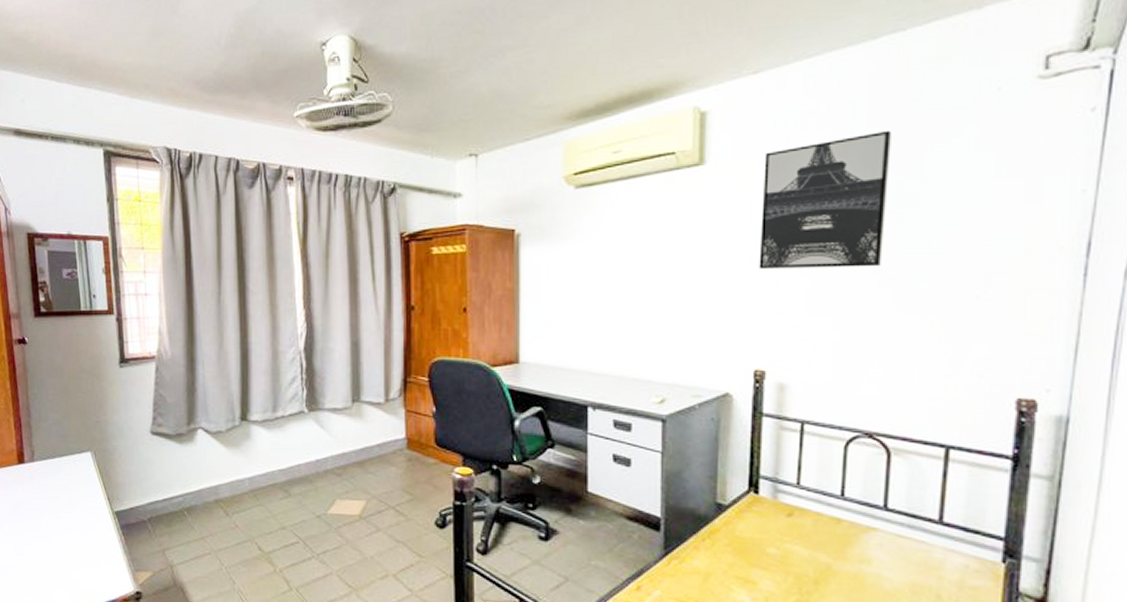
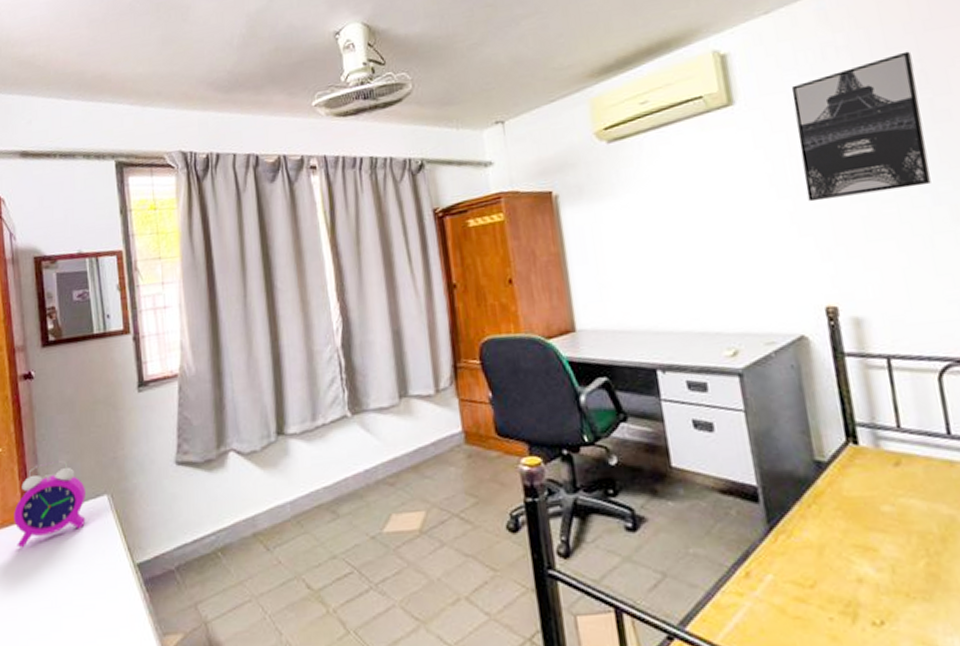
alarm clock: none [10,418,72,486] -> present [14,461,86,548]

